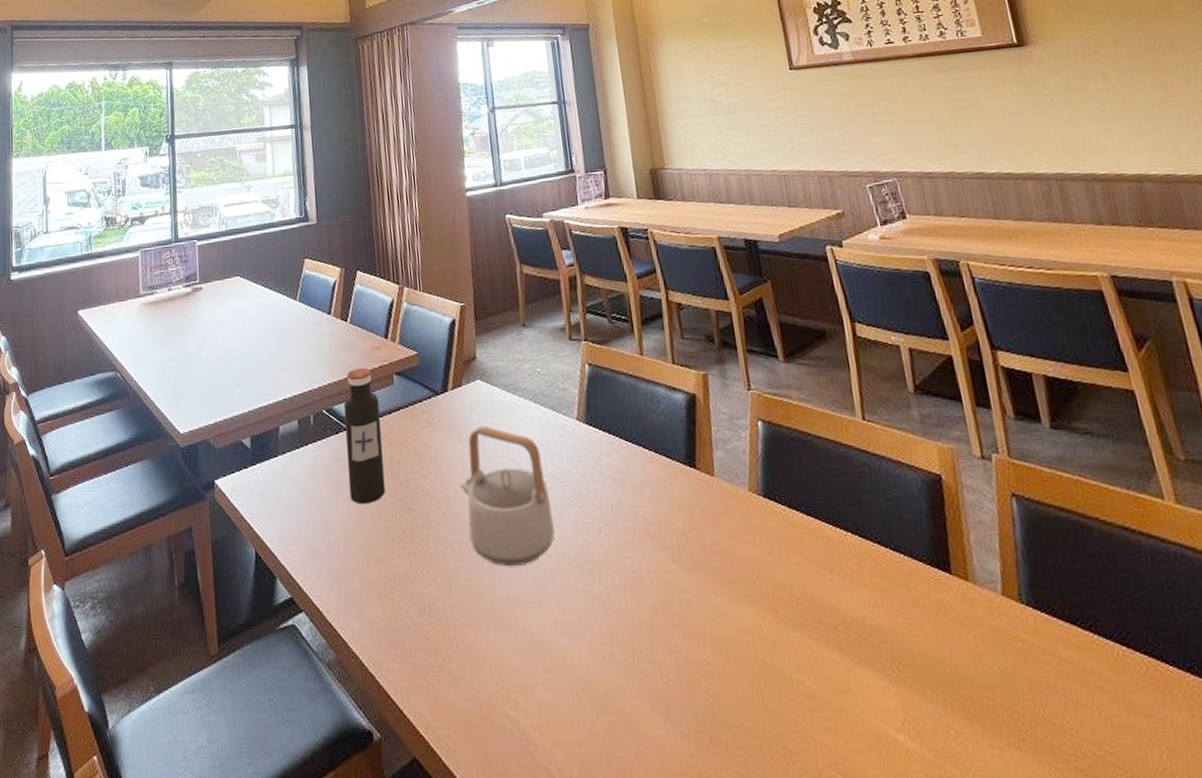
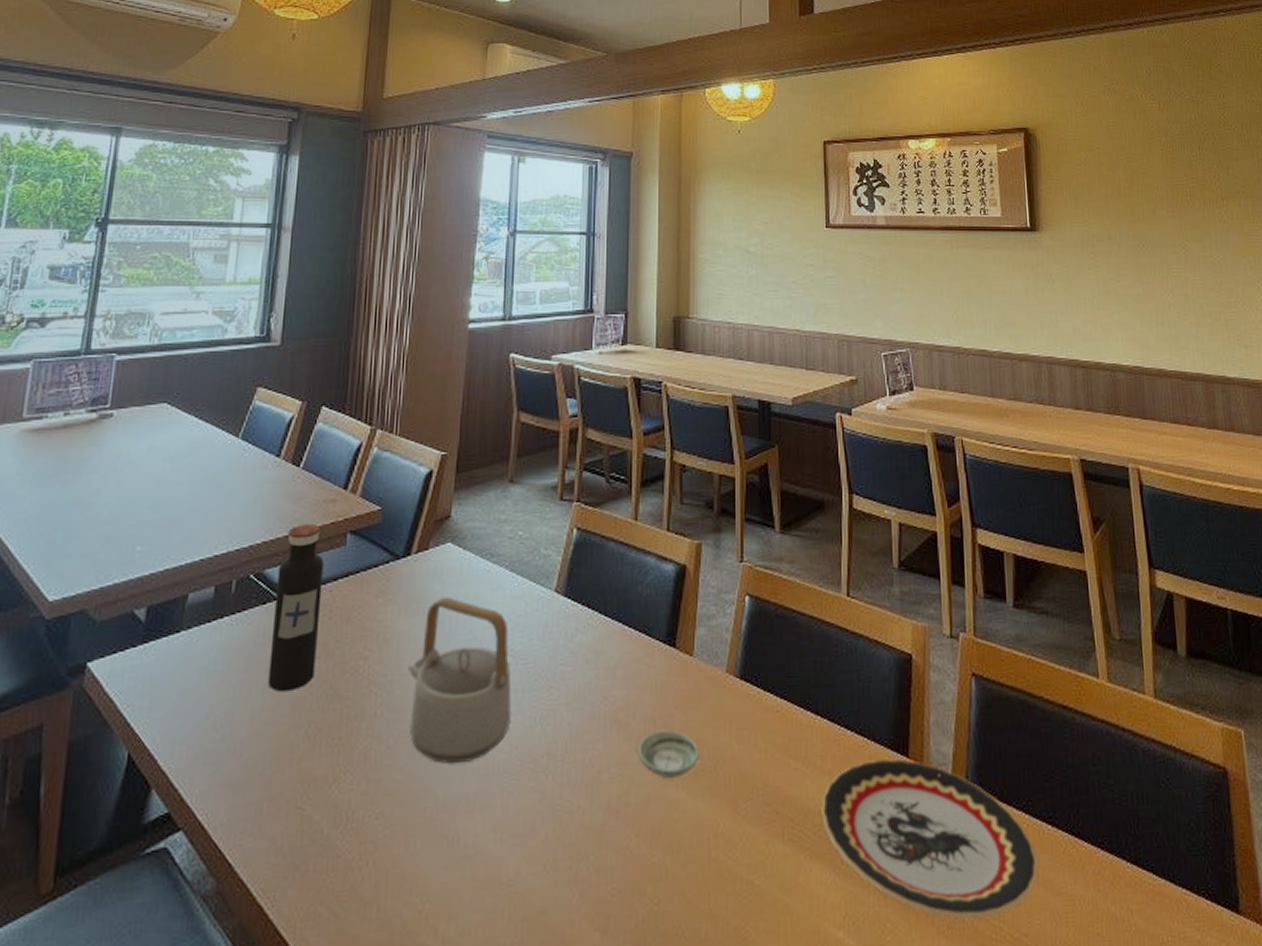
saucer: none [673,542,734,585] -> present [637,729,699,778]
plate: none [863,575,1116,734] -> present [821,759,1038,920]

